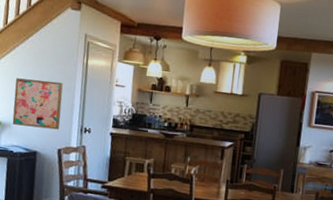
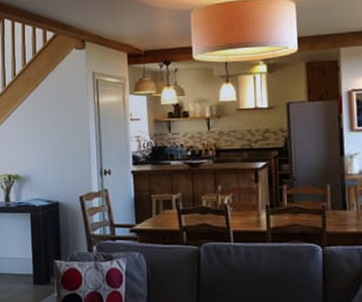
wall art: present [12,78,63,130] -> none [29,126,79,177]

